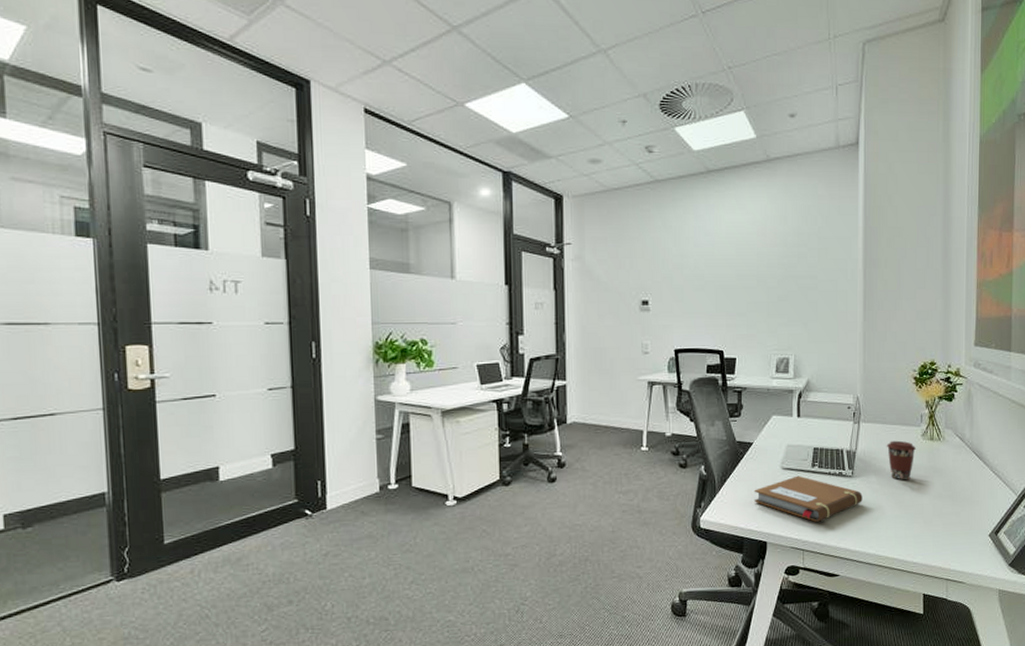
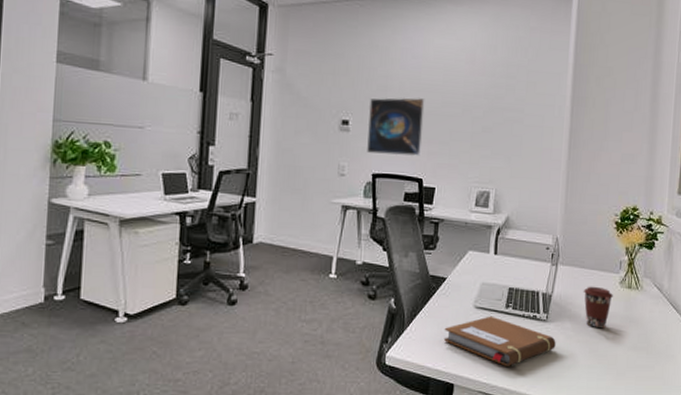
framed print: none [666,273,721,331] -> present [367,97,425,156]

